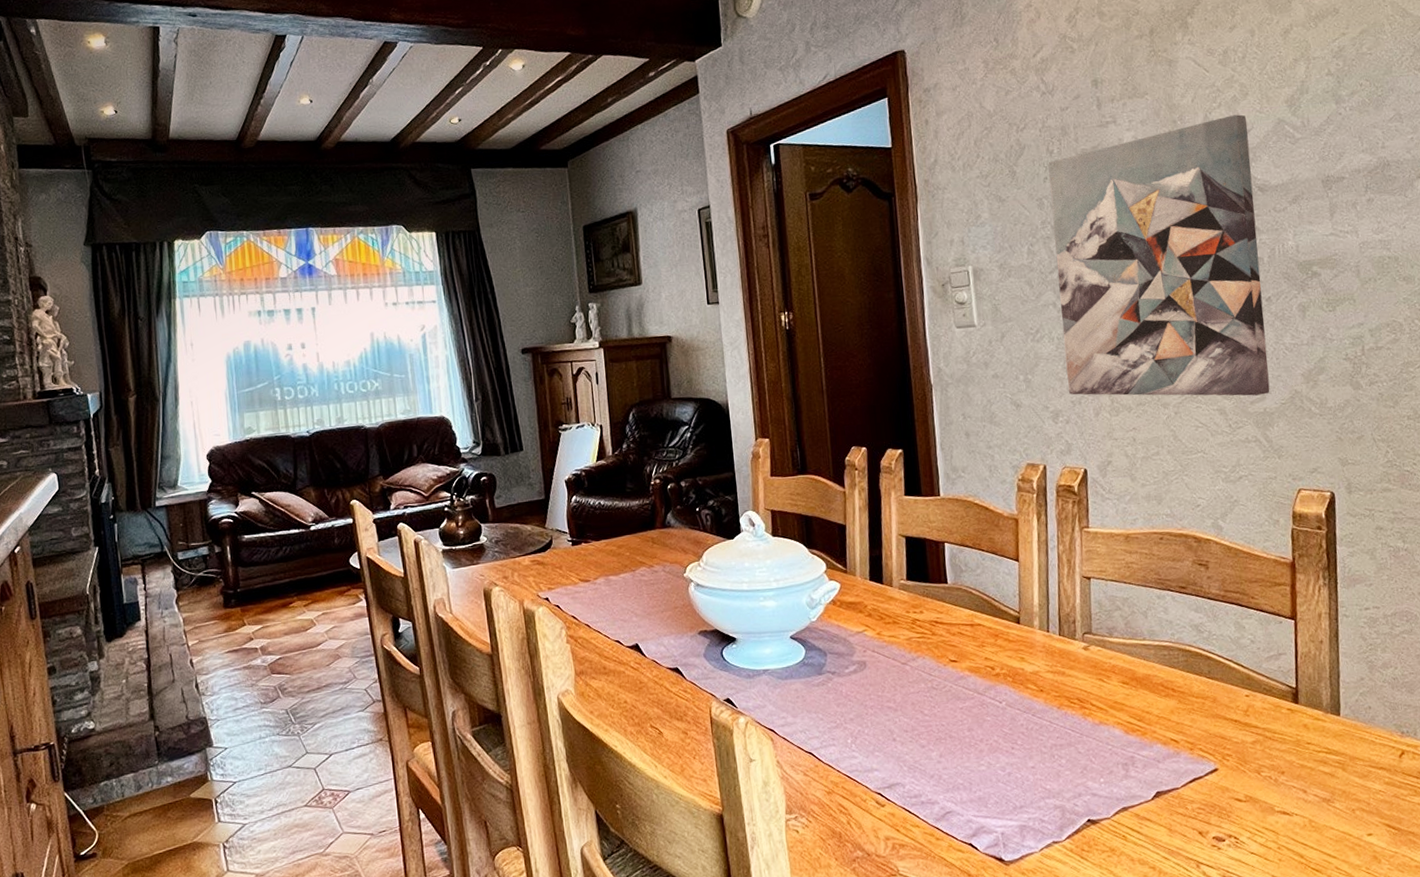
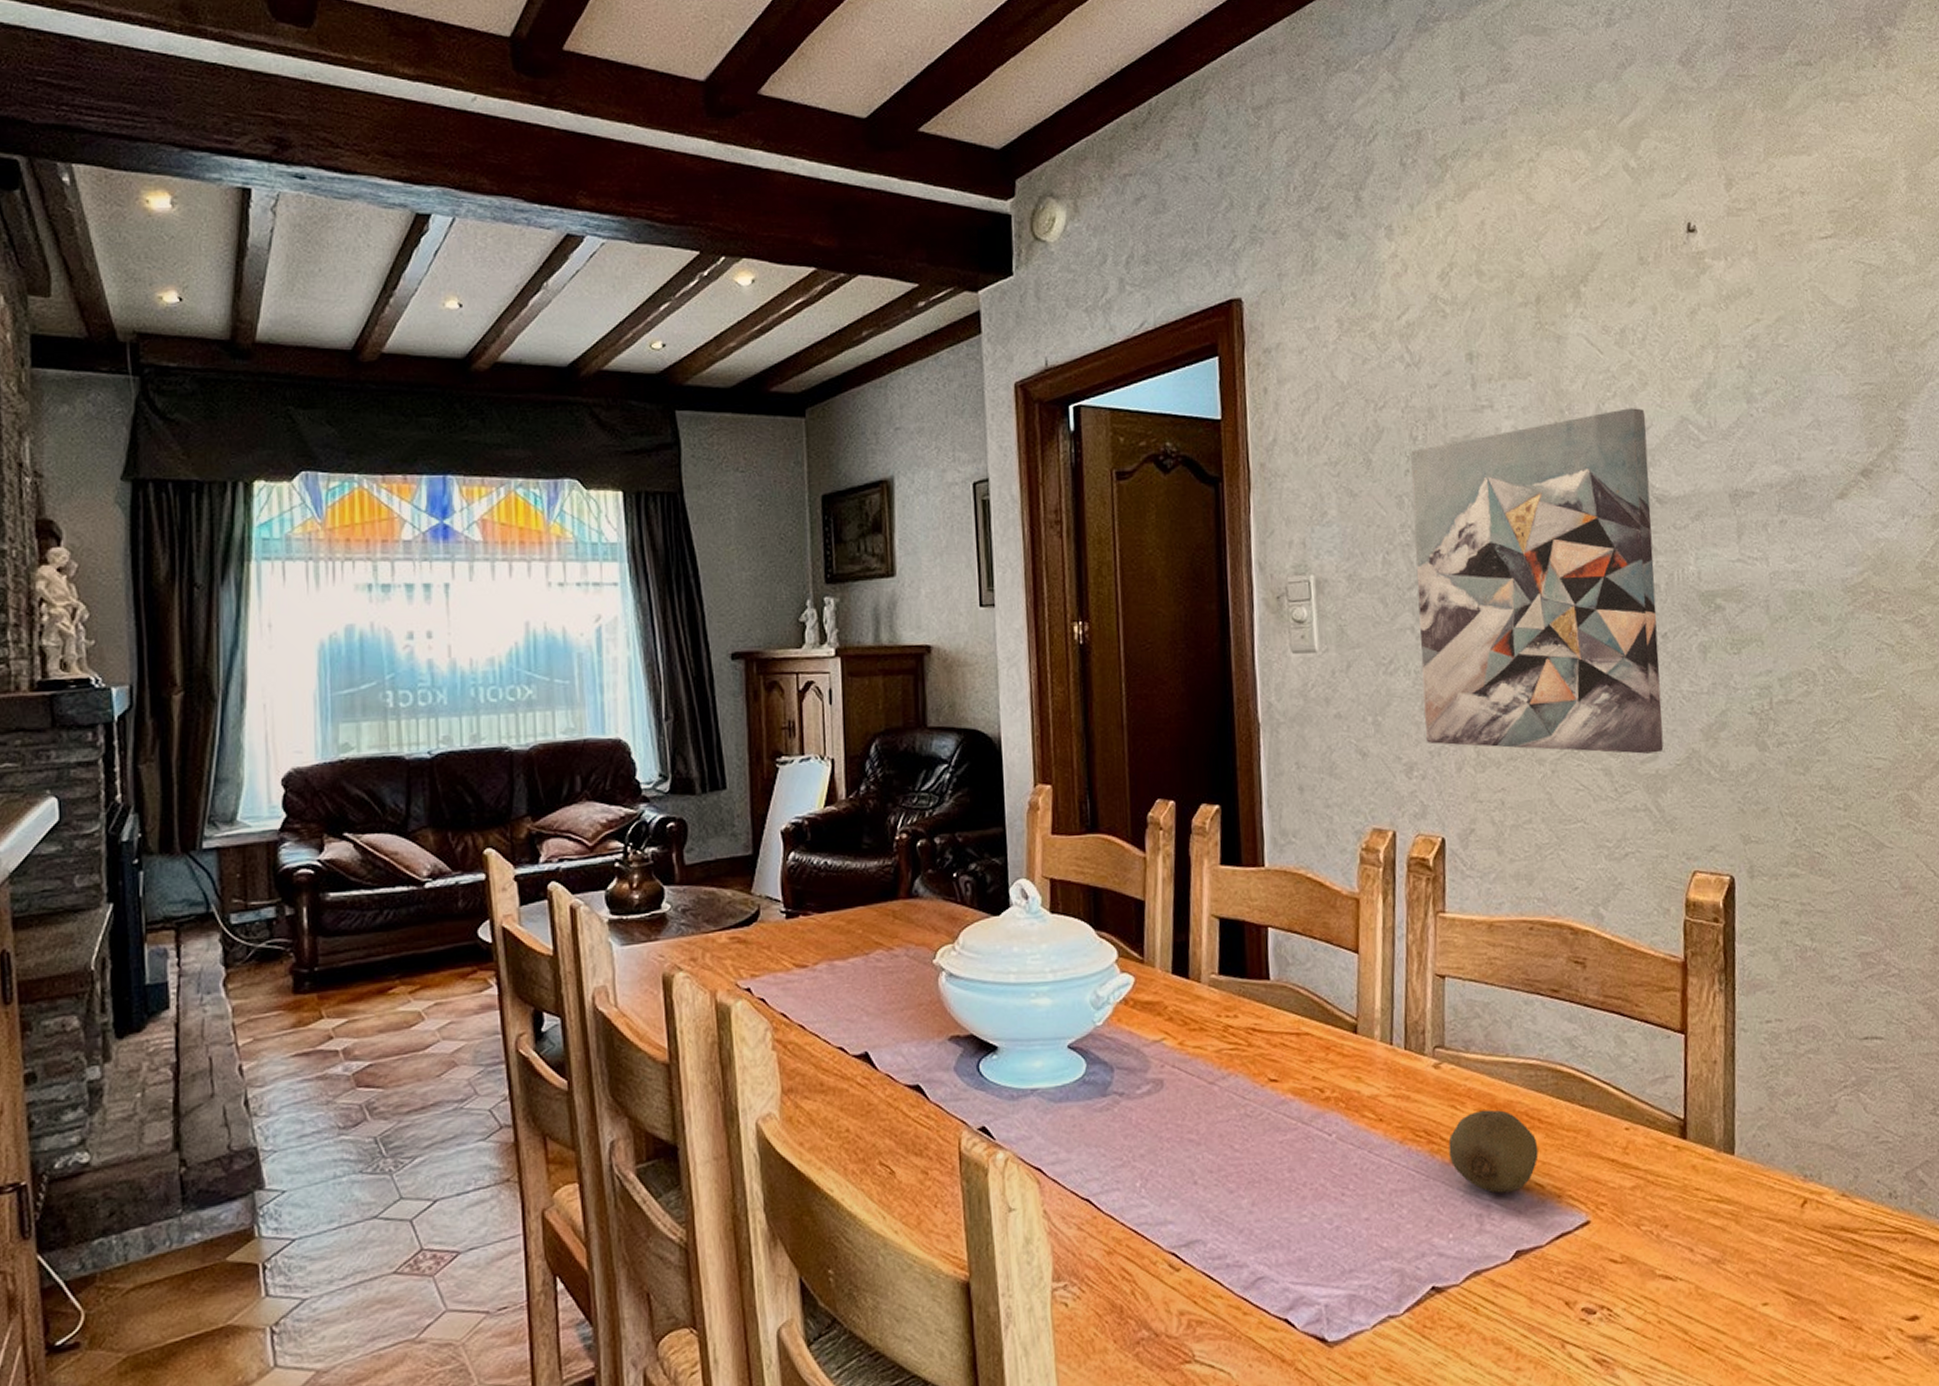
fruit: none [1098,681,1173,747] -> present [1448,1109,1539,1193]

